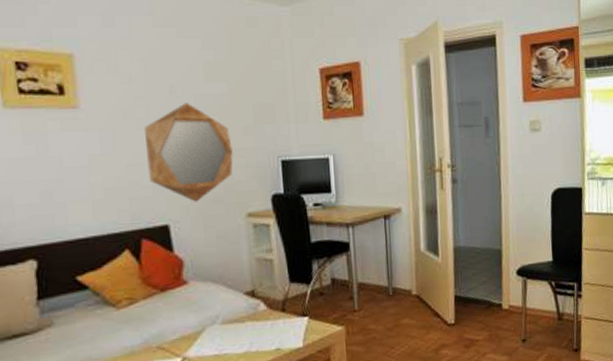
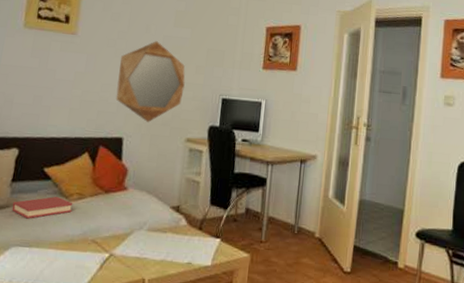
hardback book: none [45,307,125,339] -> present [11,196,73,219]

